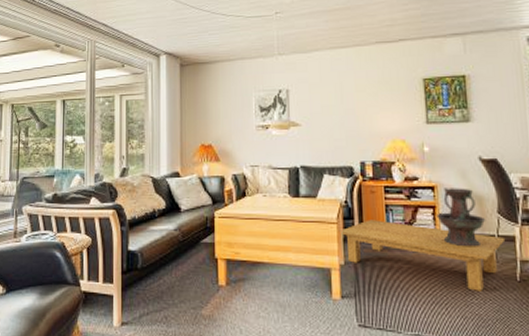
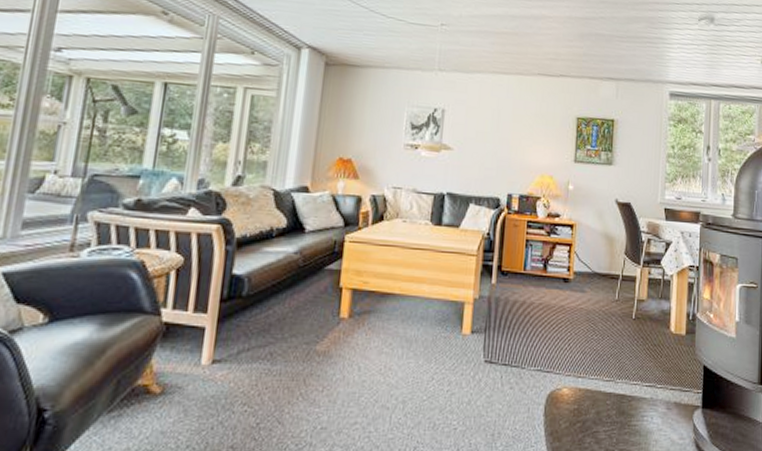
coffee table: present [340,220,506,291] -> none [478,253,628,328]
decorative urn: present [436,188,486,247] -> none [572,227,614,286]

